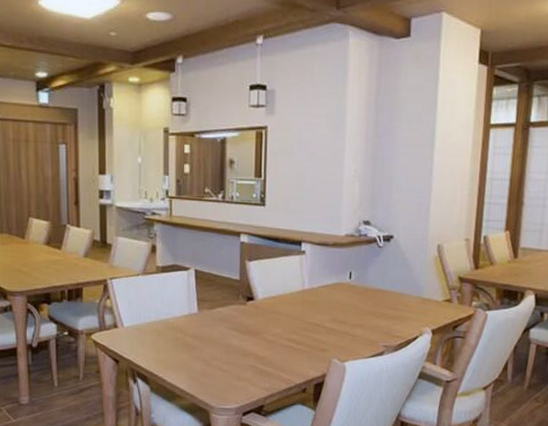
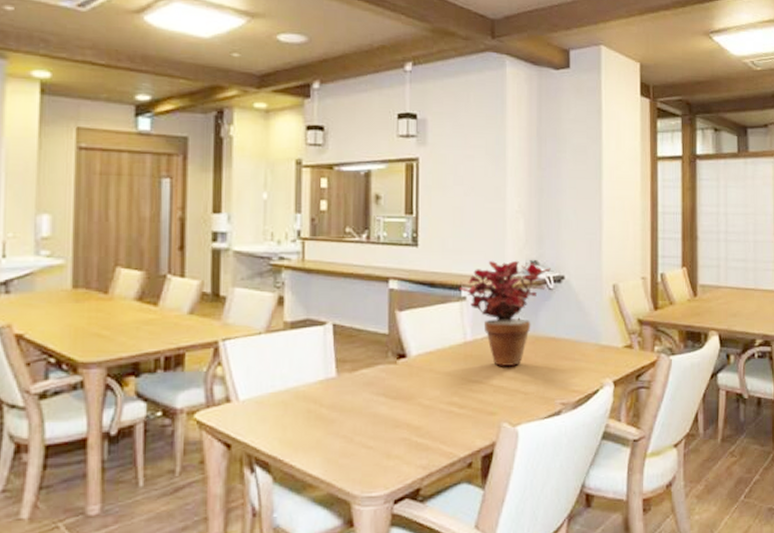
potted plant: none [299,220,381,312] -> present [459,260,551,366]

